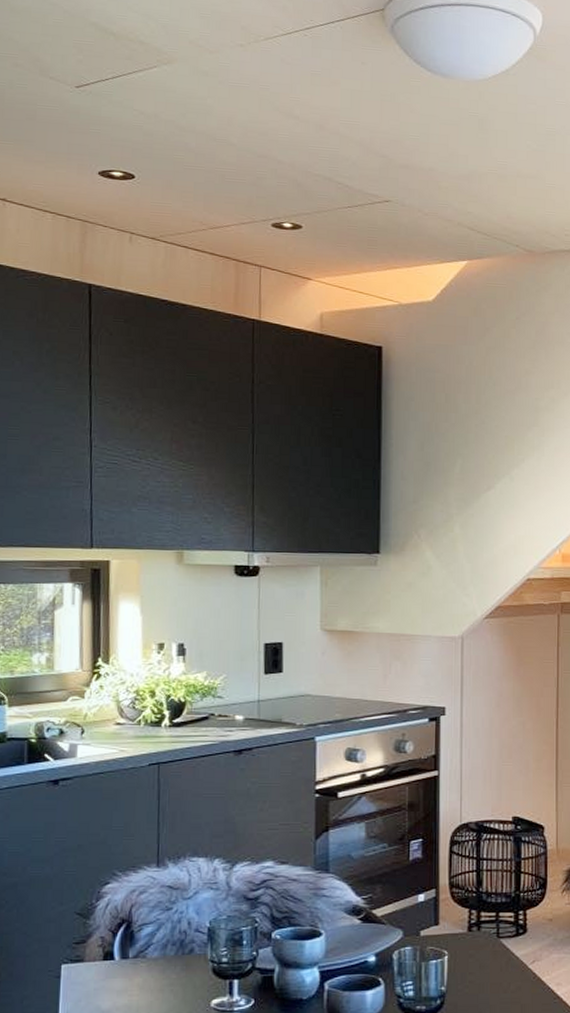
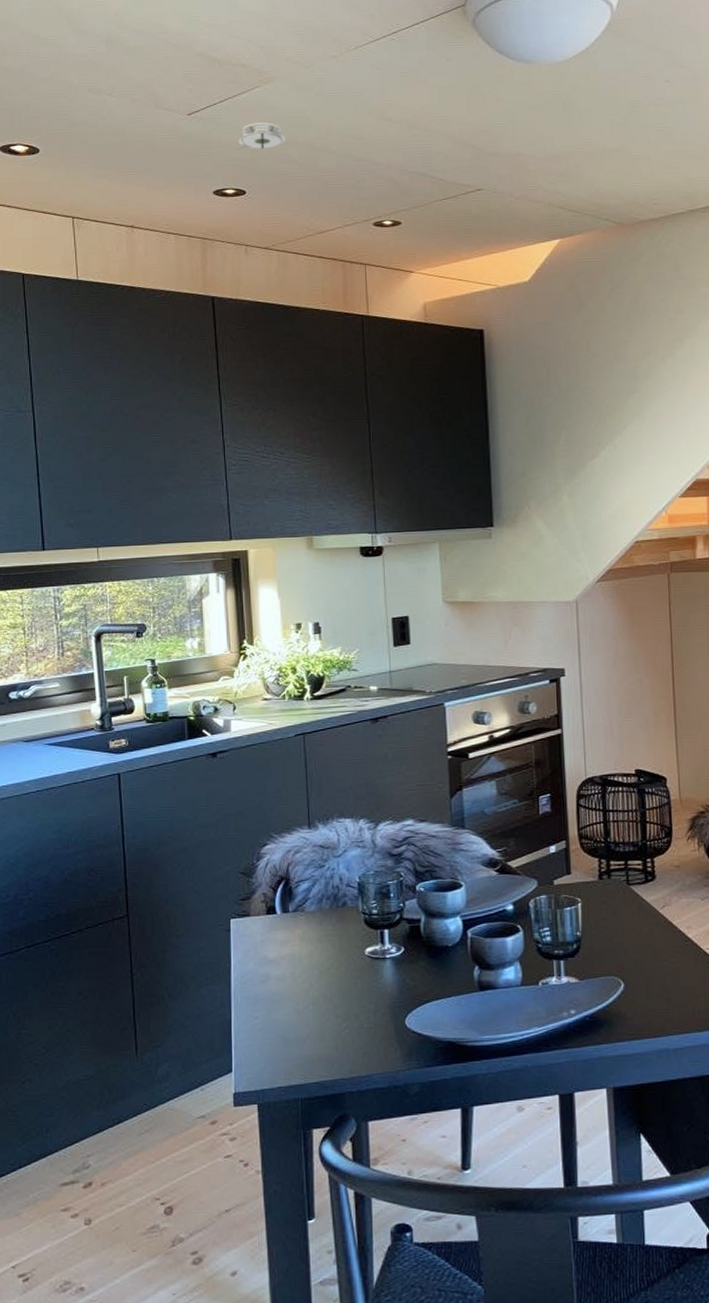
smoke detector: none [128,104,183,133] -> present [237,122,286,150]

